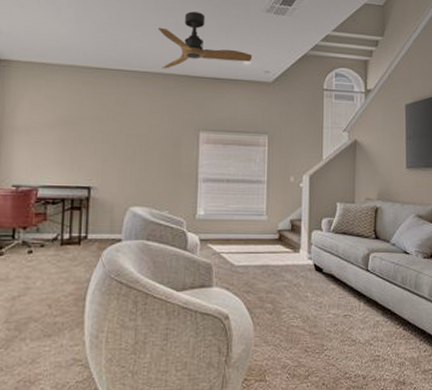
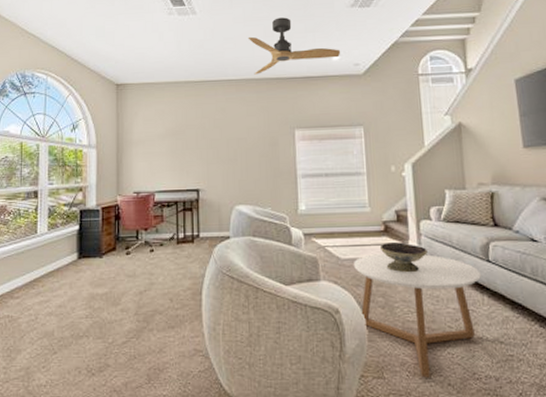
coffee table: none [246,260,360,379] -> present [353,253,481,378]
decorative bowl: none [272,251,316,281] -> present [379,242,428,273]

